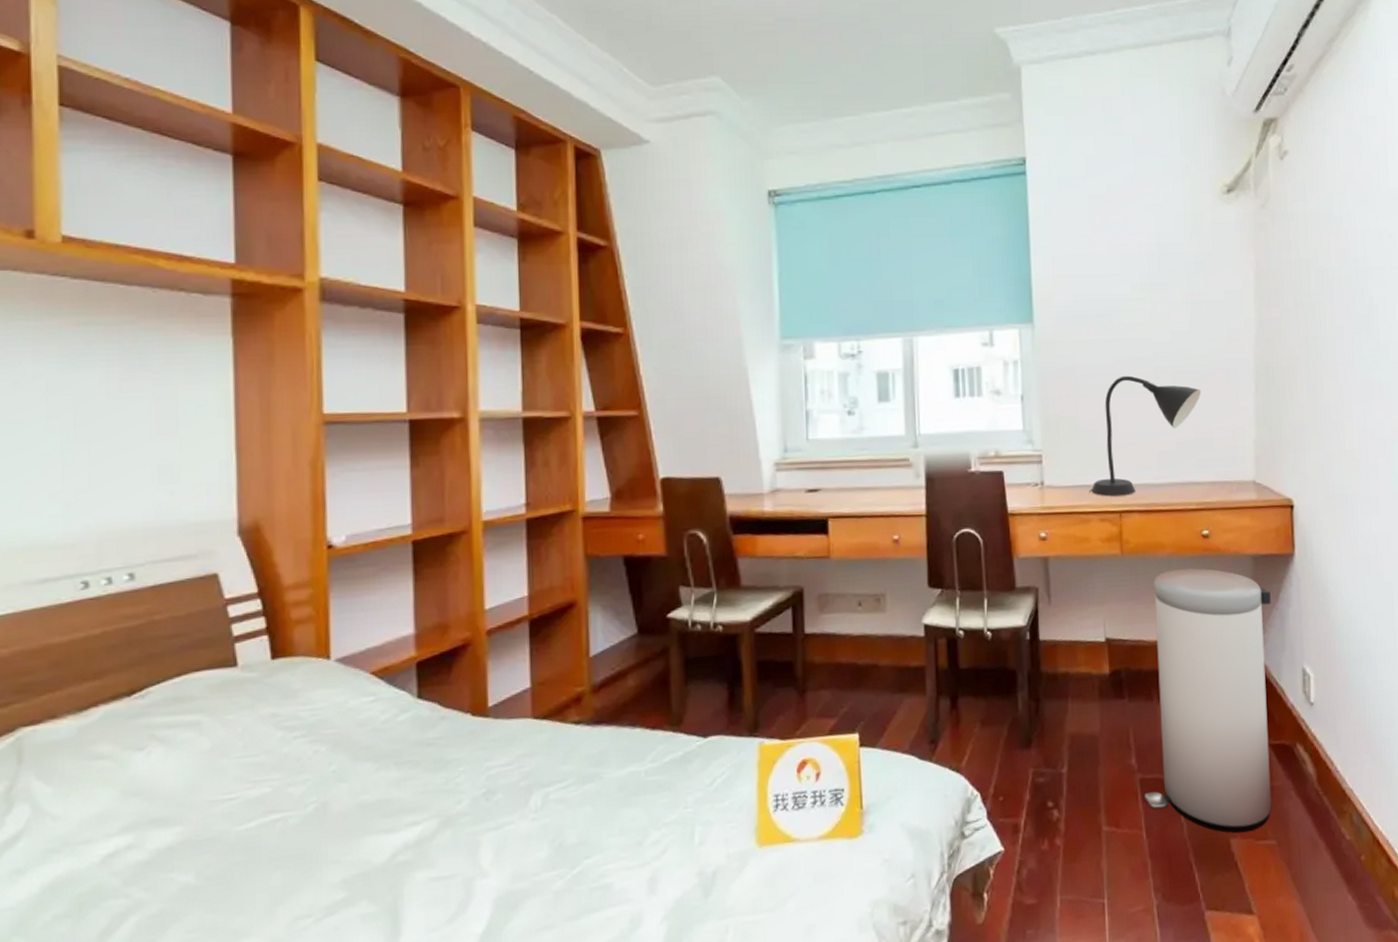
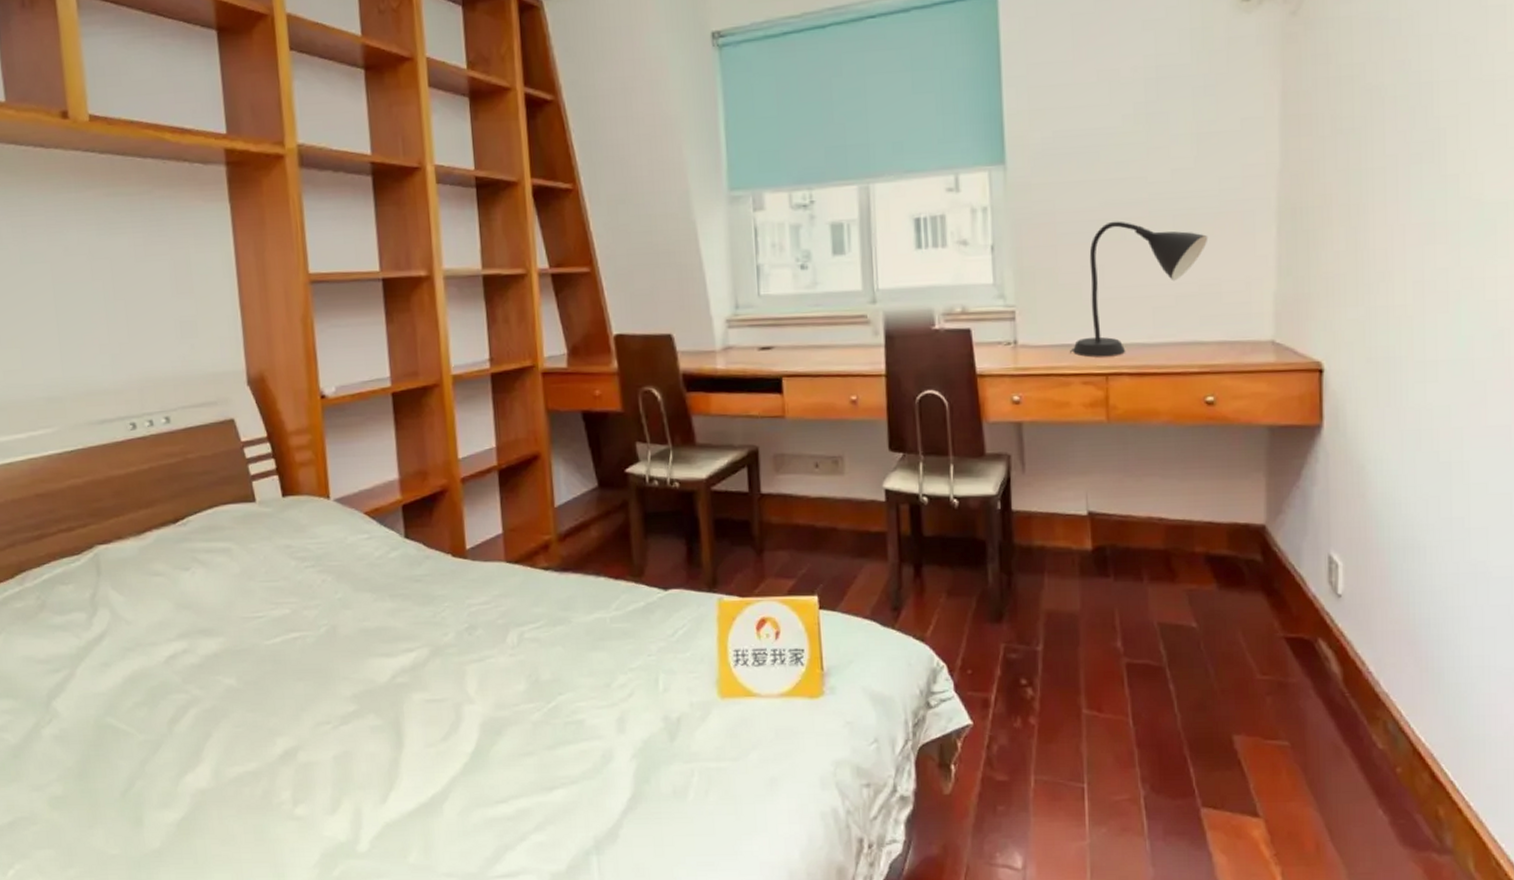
pedal bin: present [1144,568,1272,833] -> none [1130,439,1291,730]

